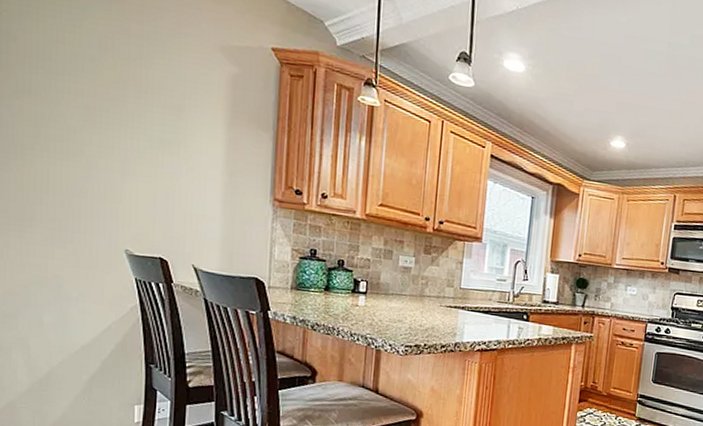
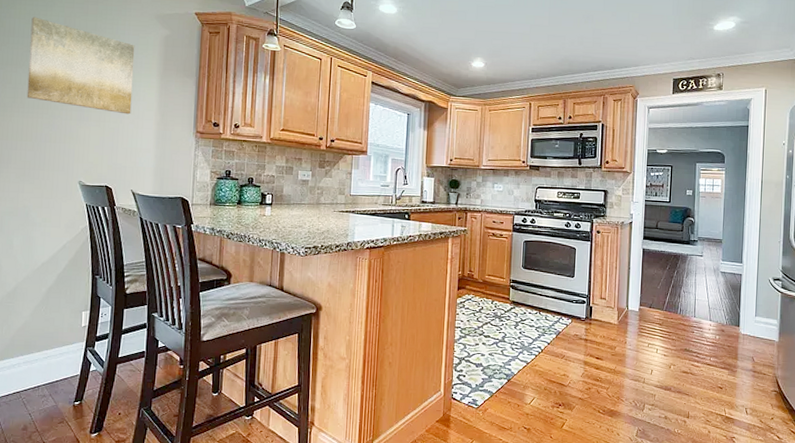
wall art: none [52,33,194,172] -> present [27,17,135,115]

